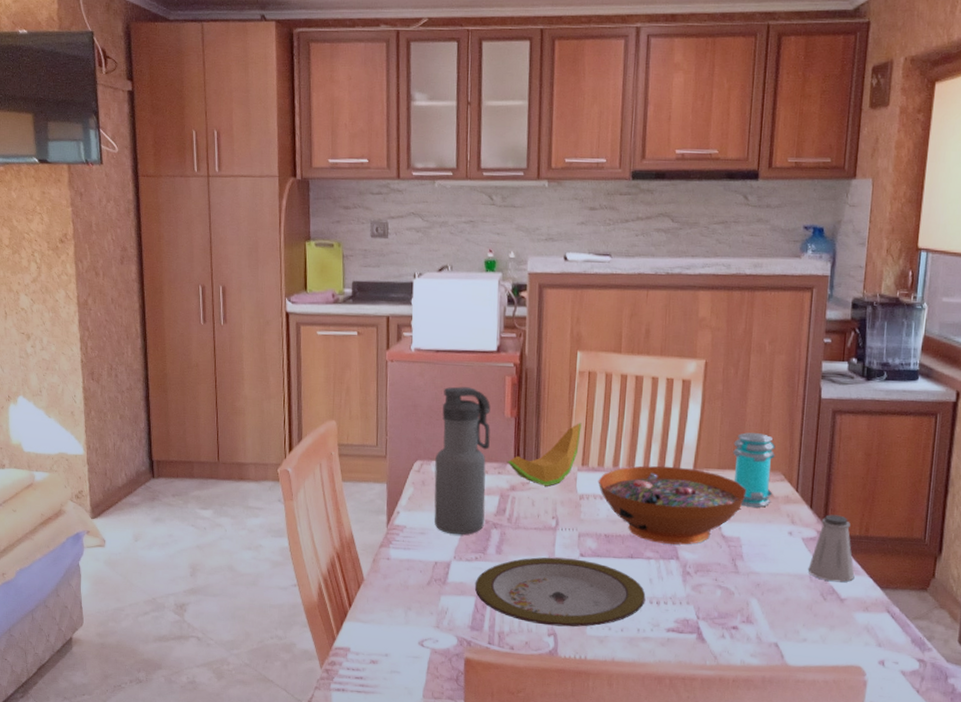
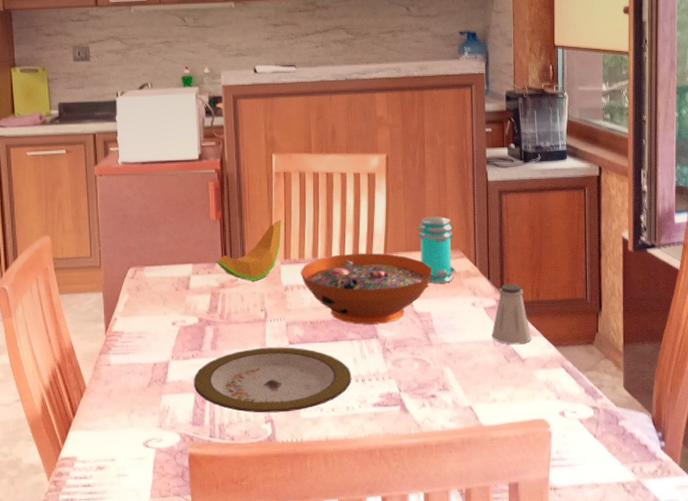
water bottle: present [434,386,490,535] -> none [148,194,198,335]

